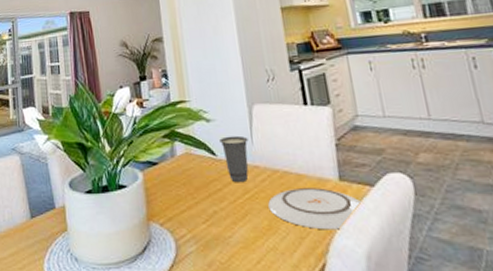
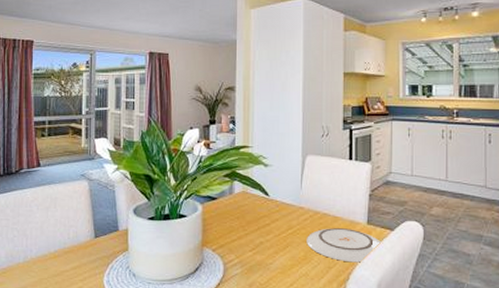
cup: present [219,135,249,183] -> none [274,180,298,220]

